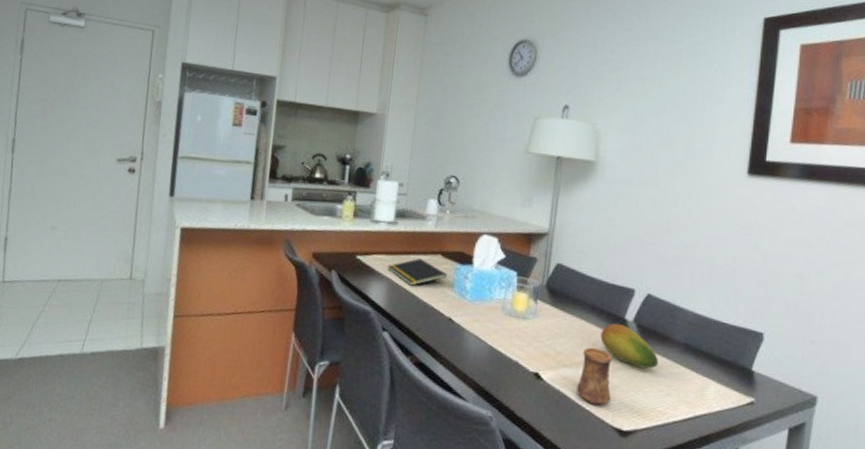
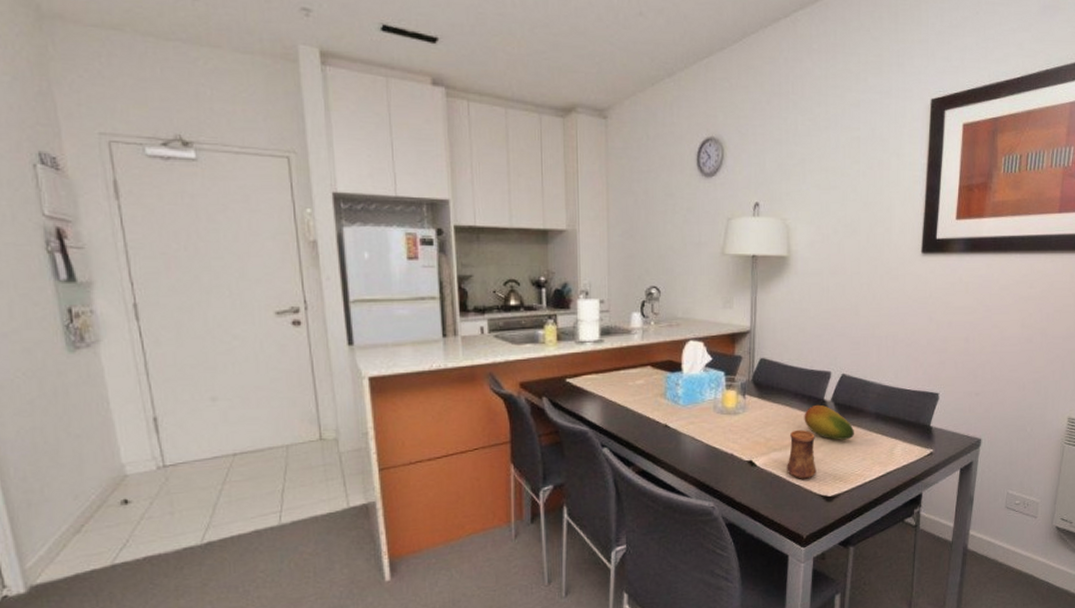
notepad: present [387,258,447,286] -> none [598,373,658,400]

